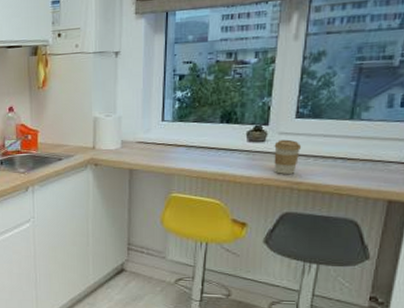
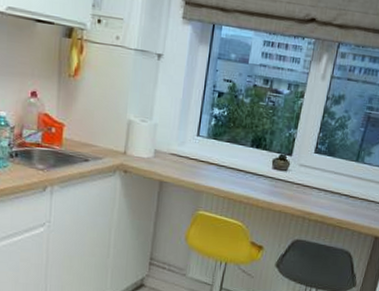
coffee cup: present [274,139,302,174] -> none [292,171,317,204]

